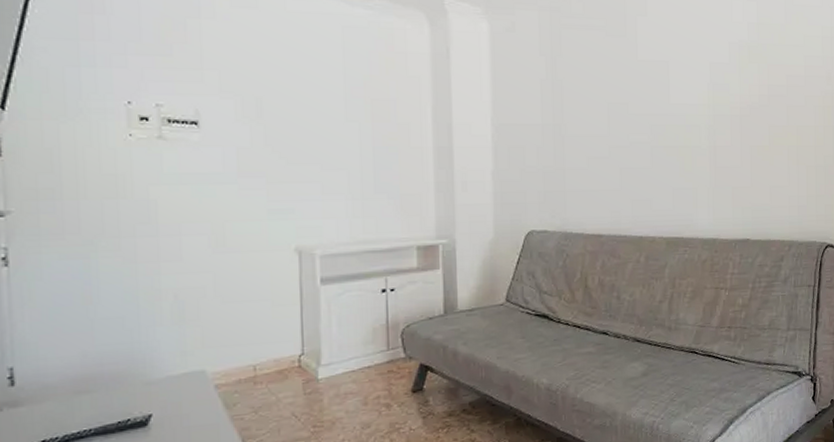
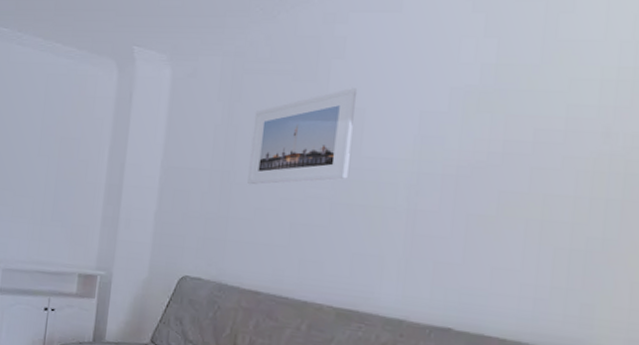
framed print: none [576,43,662,136] -> present [247,88,358,185]

